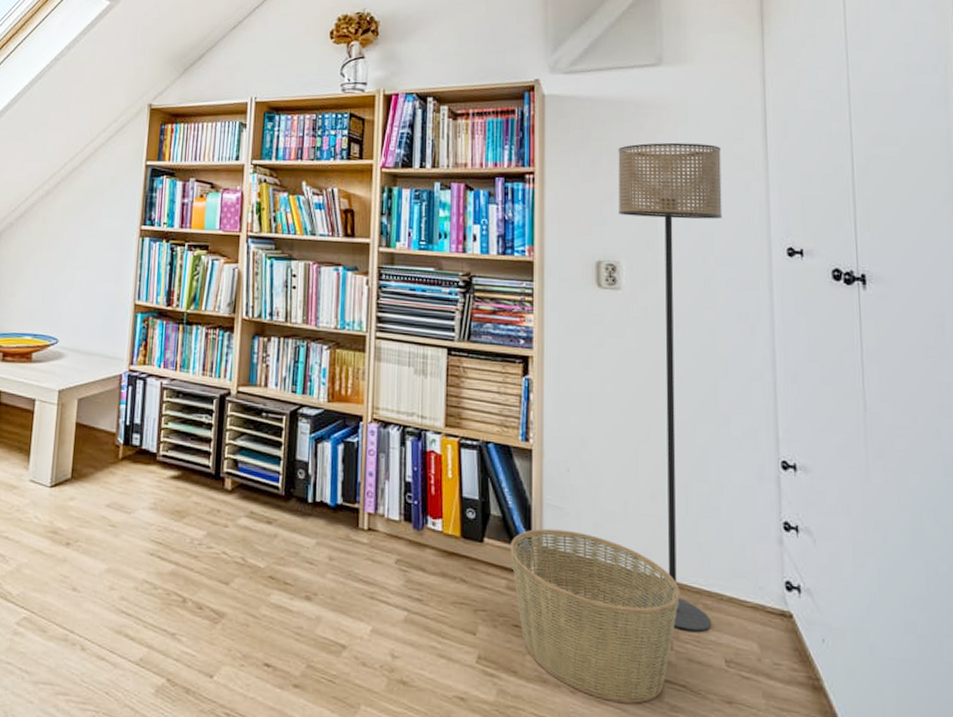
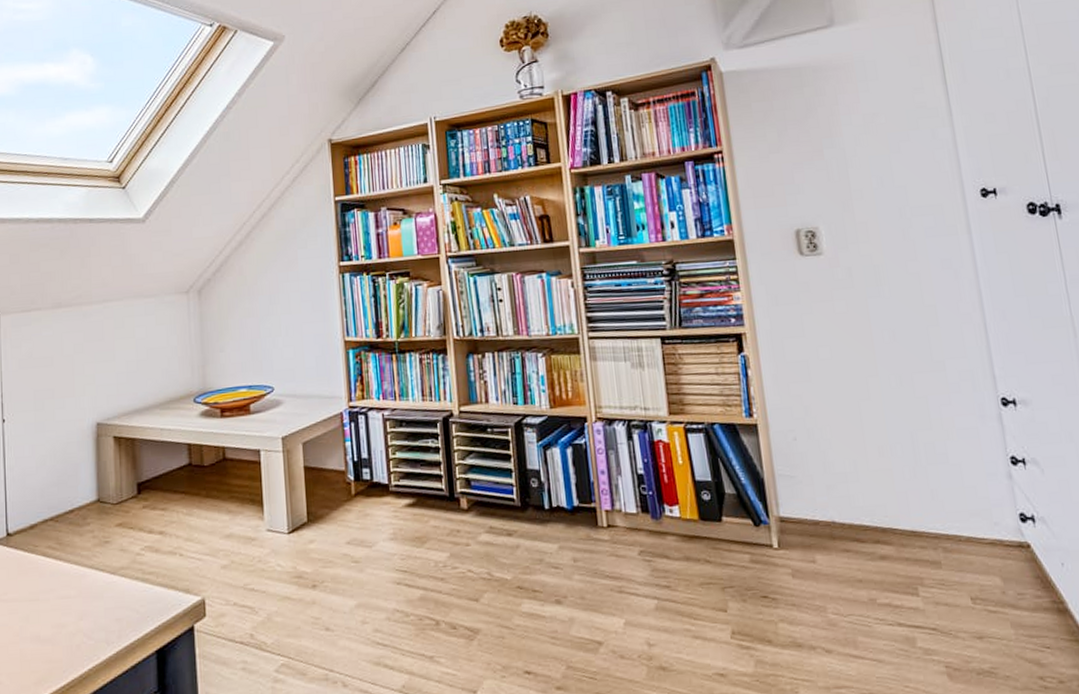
basket: present [510,528,680,704] -> none [748,496,920,655]
floor lamp: present [618,142,723,632] -> none [802,97,953,576]

